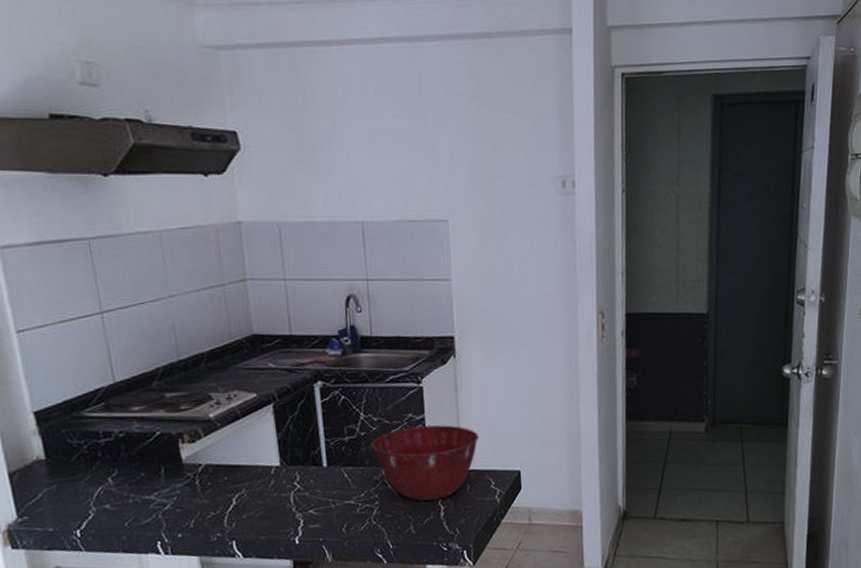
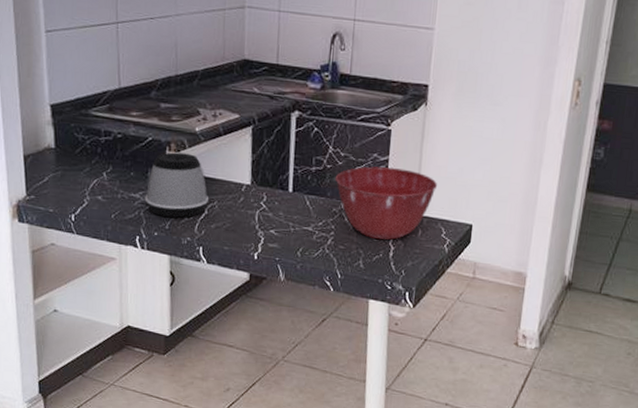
speaker: none [160,443,236,515] -> present [145,152,209,218]

